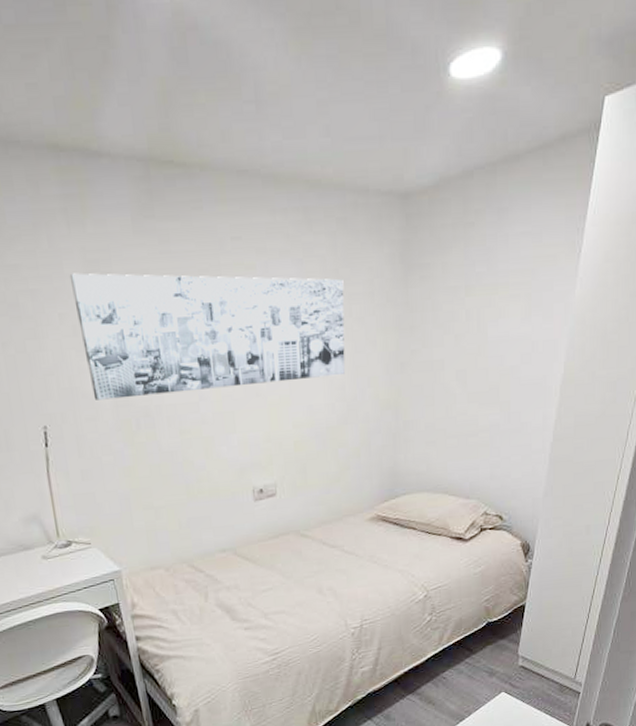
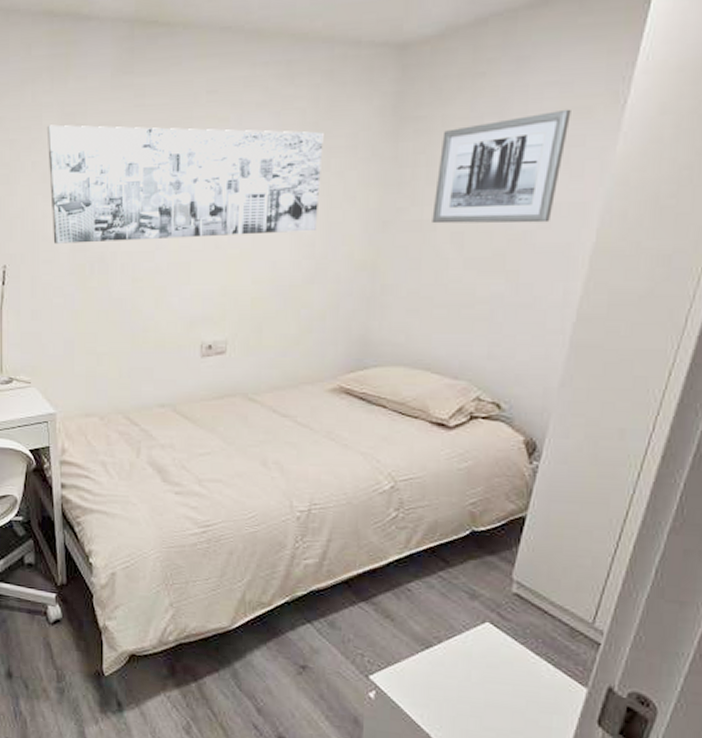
wall art: none [440,257,541,364] -> present [432,109,571,224]

